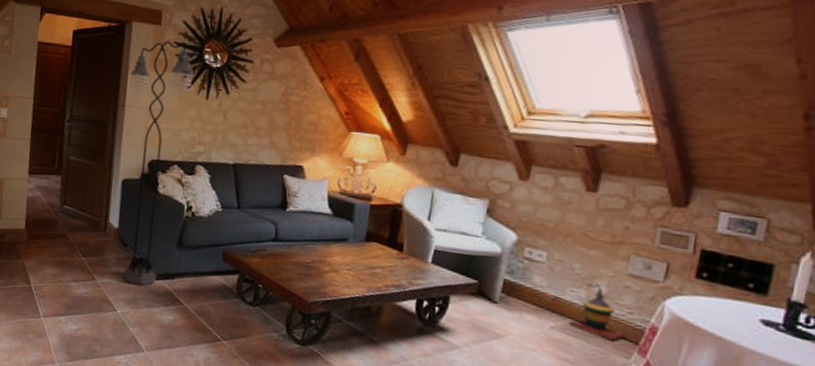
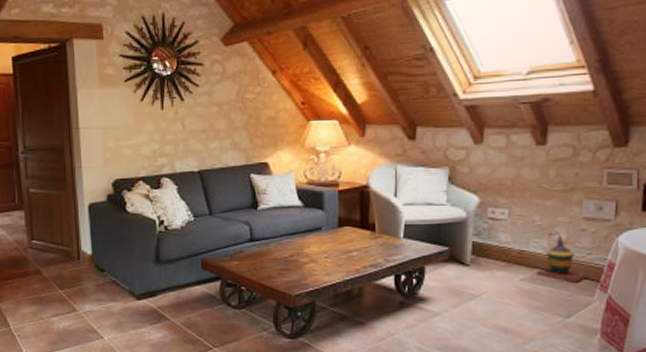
floor lamp: present [122,41,195,286] -> none [79,52,146,308]

